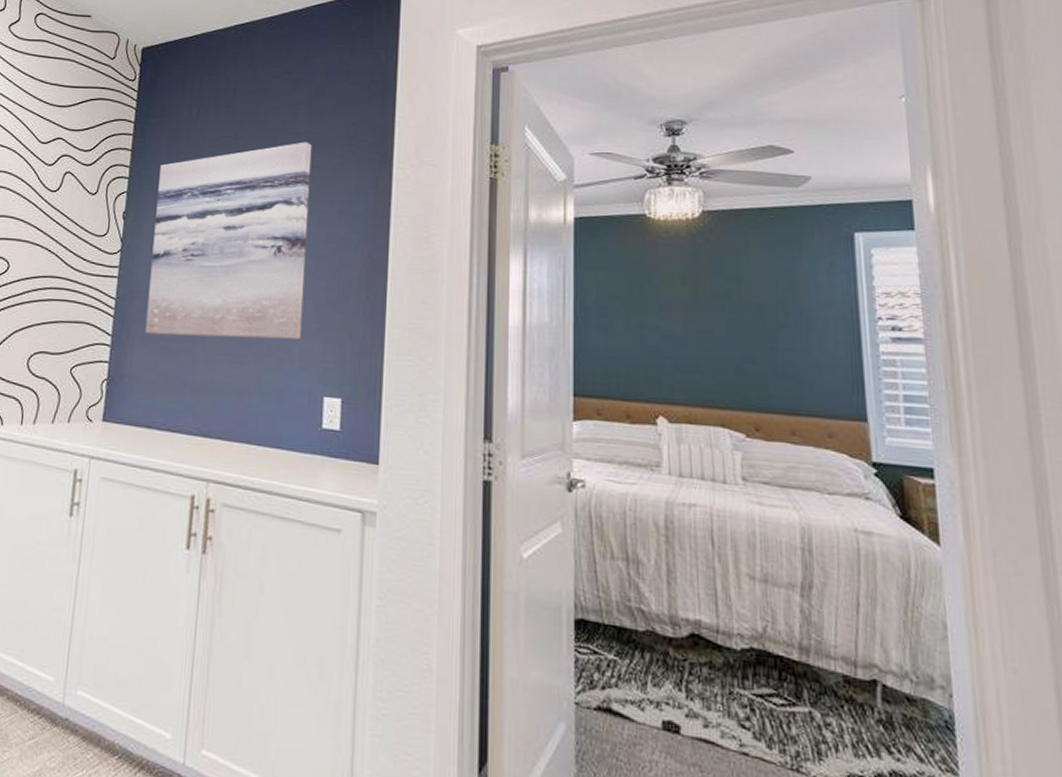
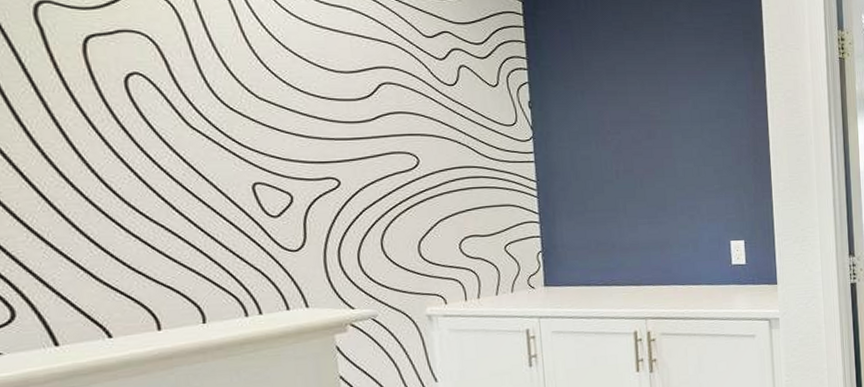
wall art: present [145,142,312,340] -> none [557,31,707,209]

